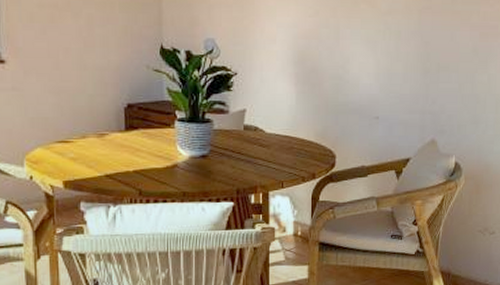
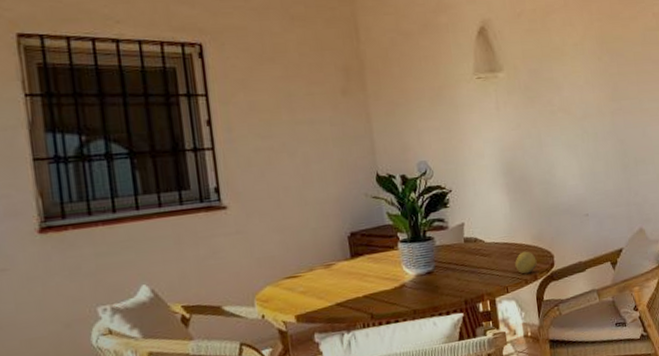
fruit: none [294,147,317,171] -> present [515,251,537,274]

